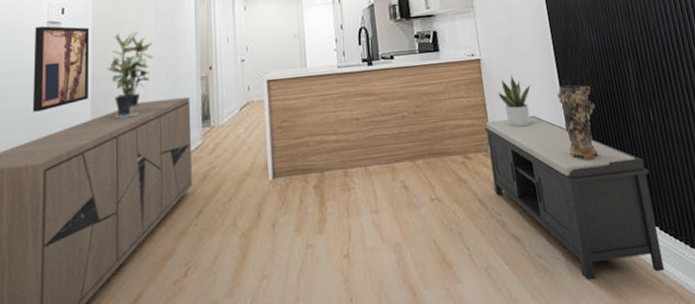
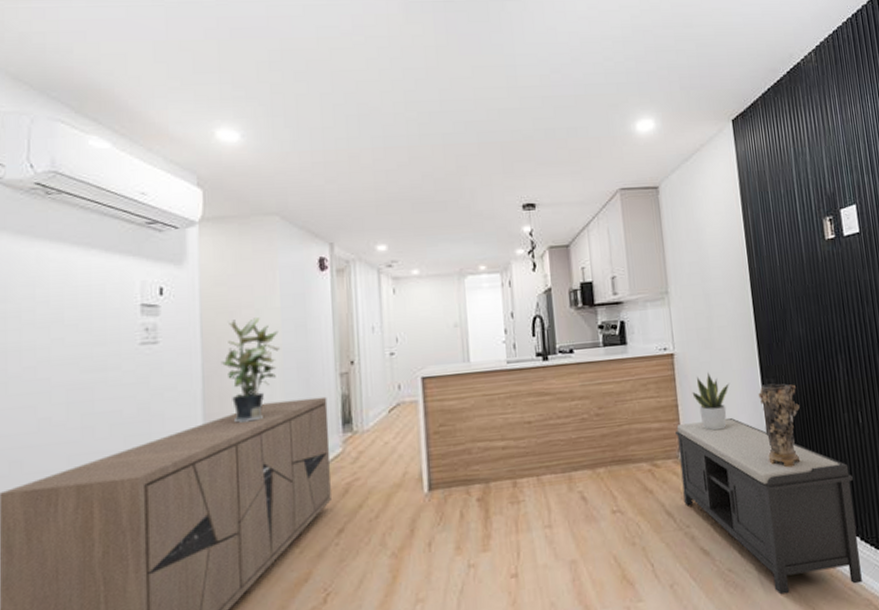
wall art: present [32,26,90,112] -> none [125,309,199,415]

